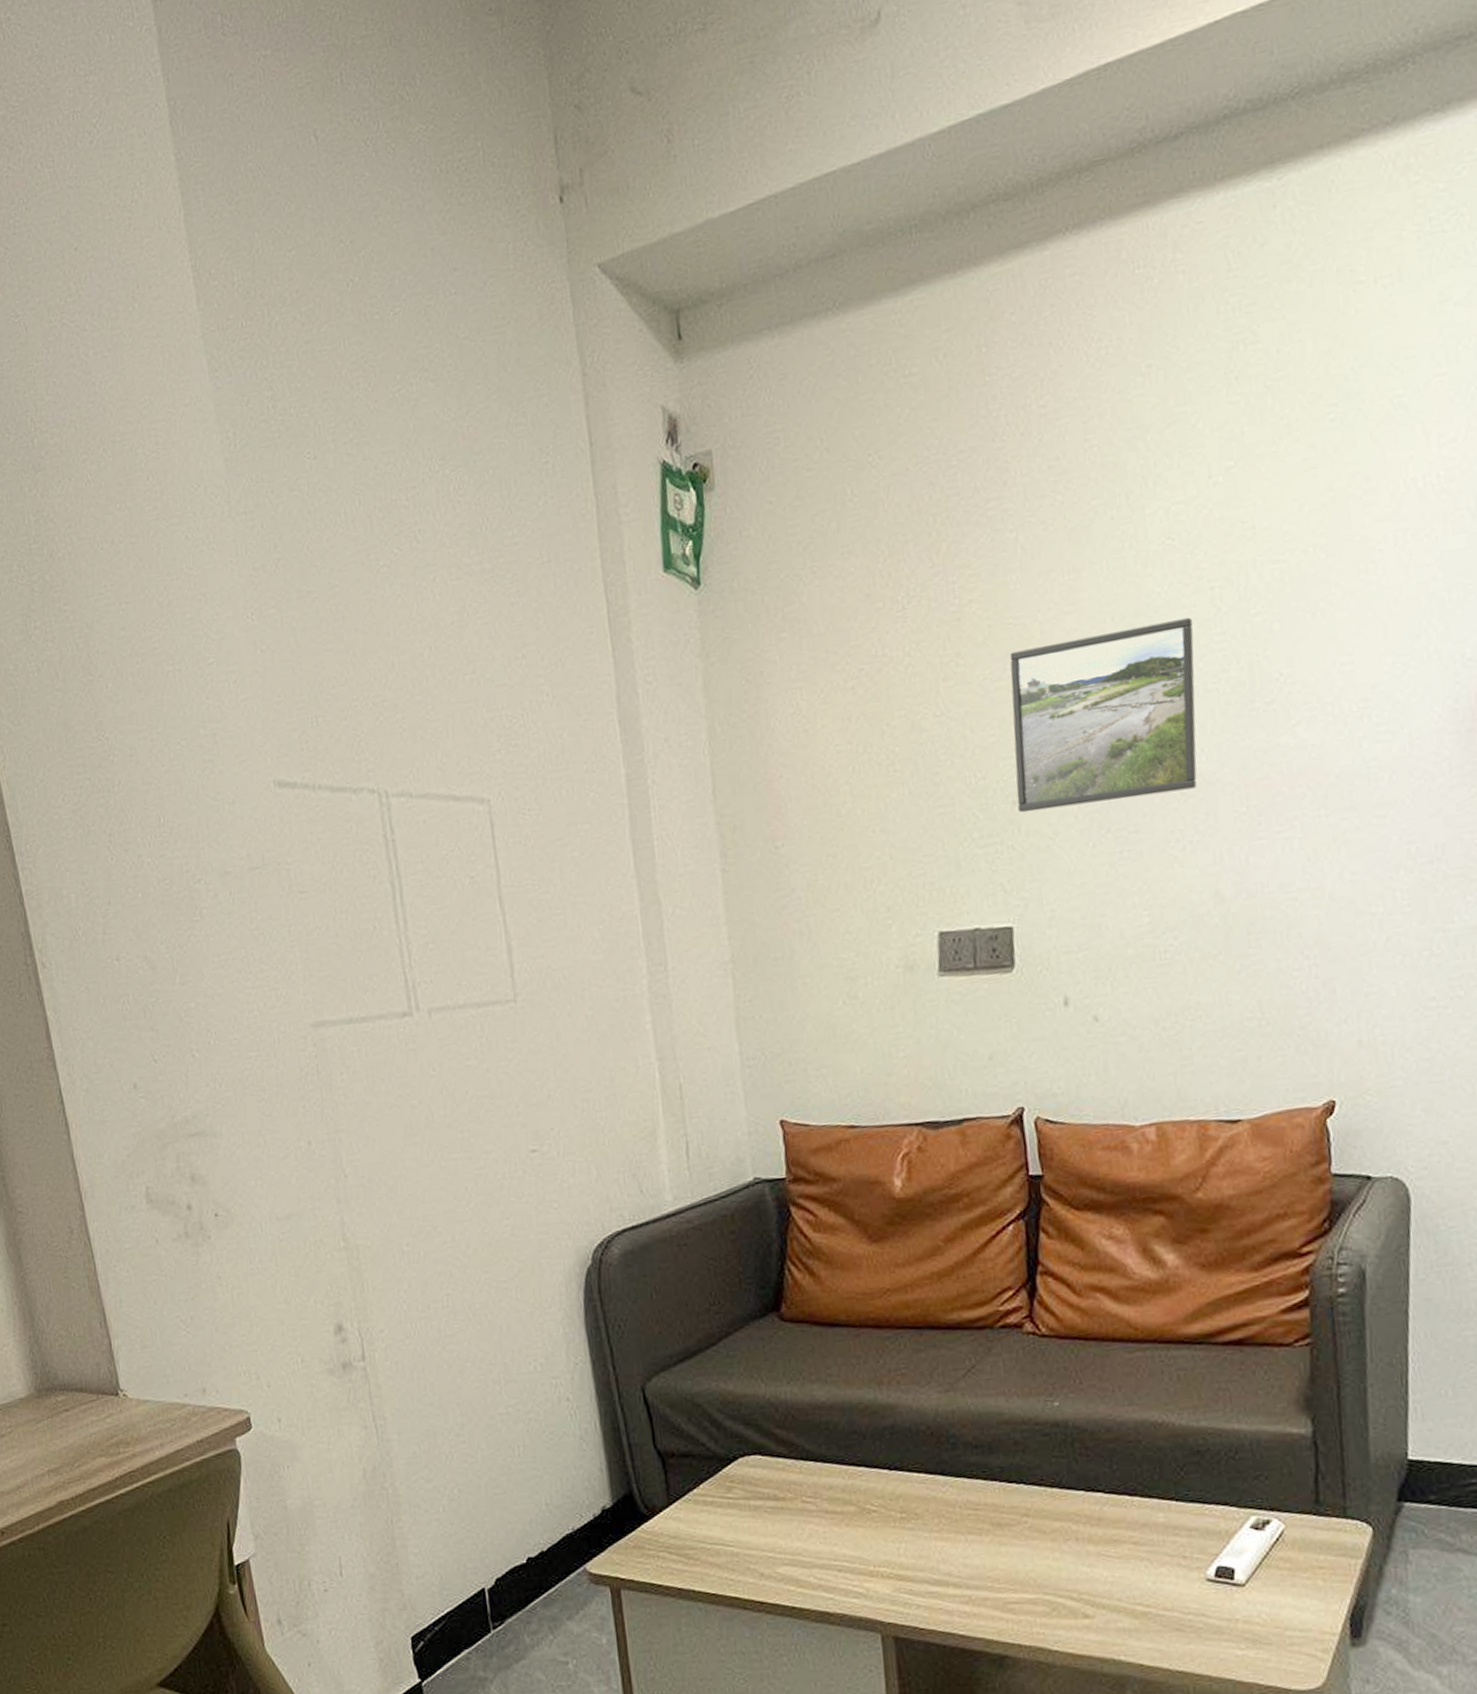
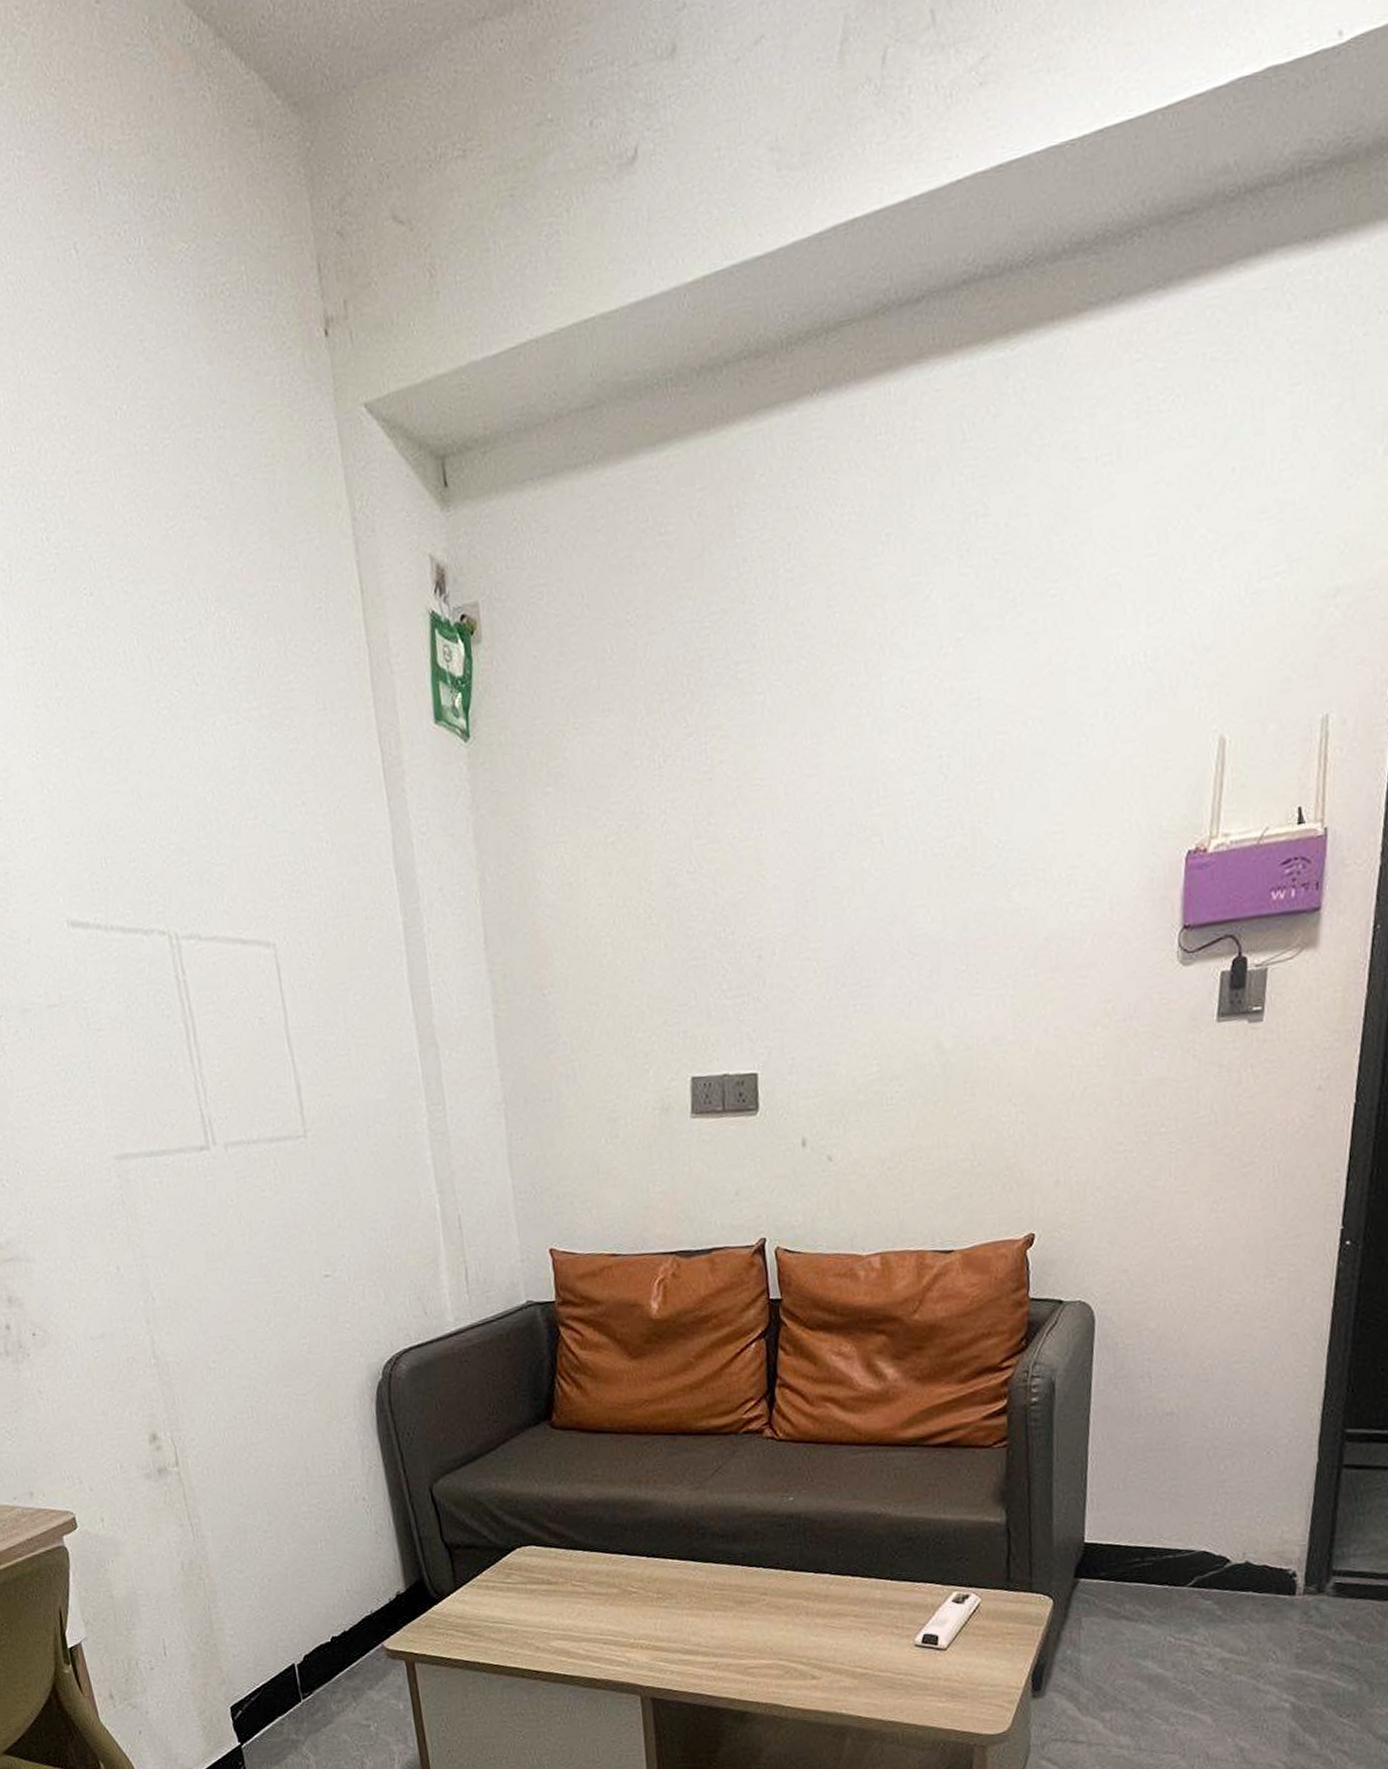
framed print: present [1010,617,1197,813] -> none [757,783,923,967]

